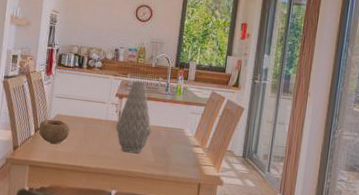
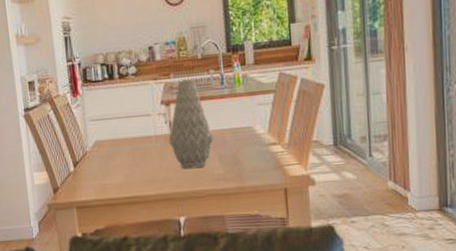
bowl: present [39,119,70,144] -> none [78,147,115,177]

